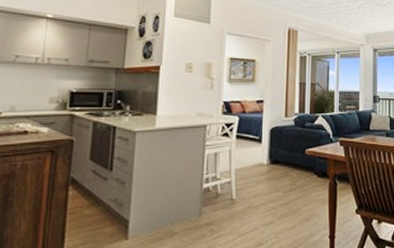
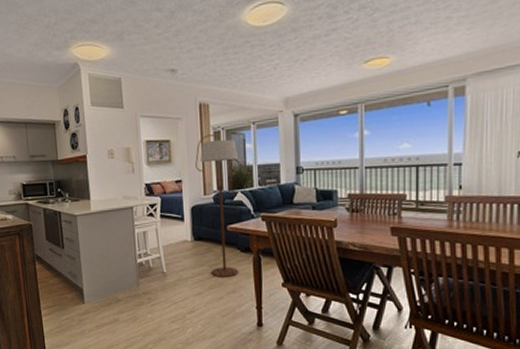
floor lamp: none [279,59,321,204] -> present [195,134,239,277]

